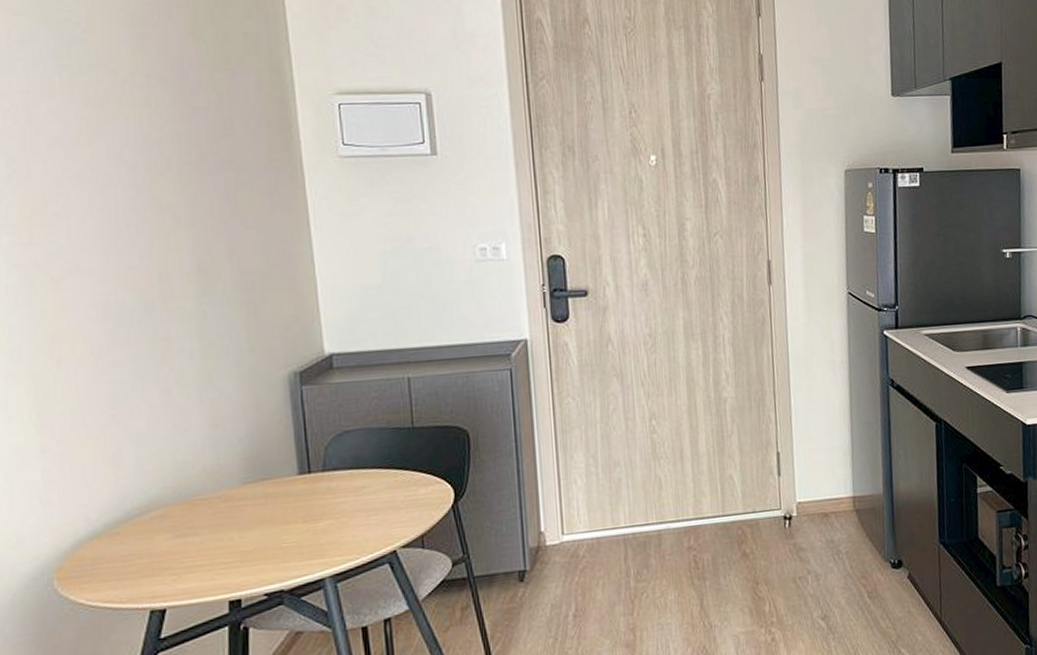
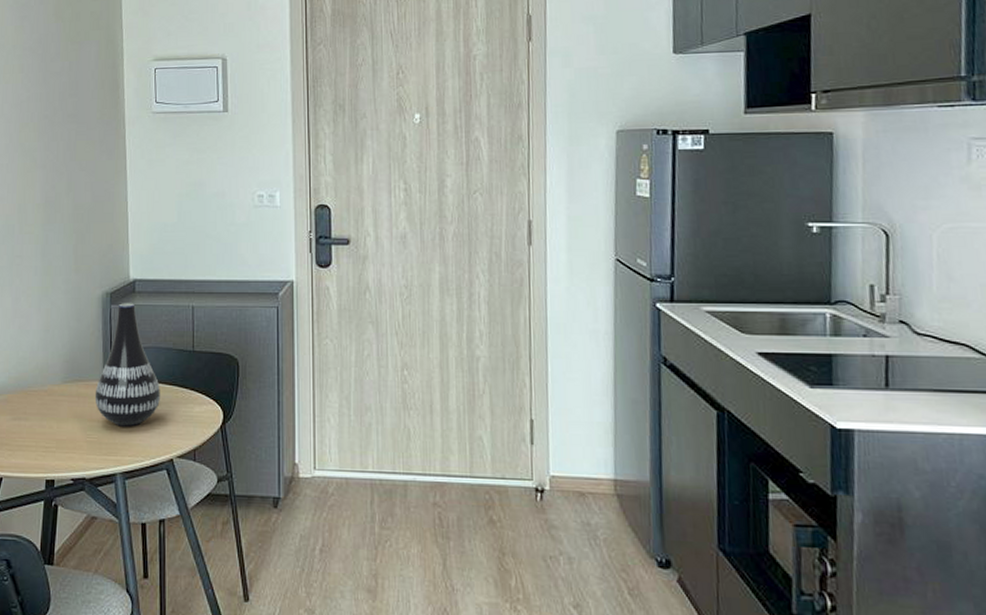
vase: none [288,381,375,525] -> present [94,303,160,427]

